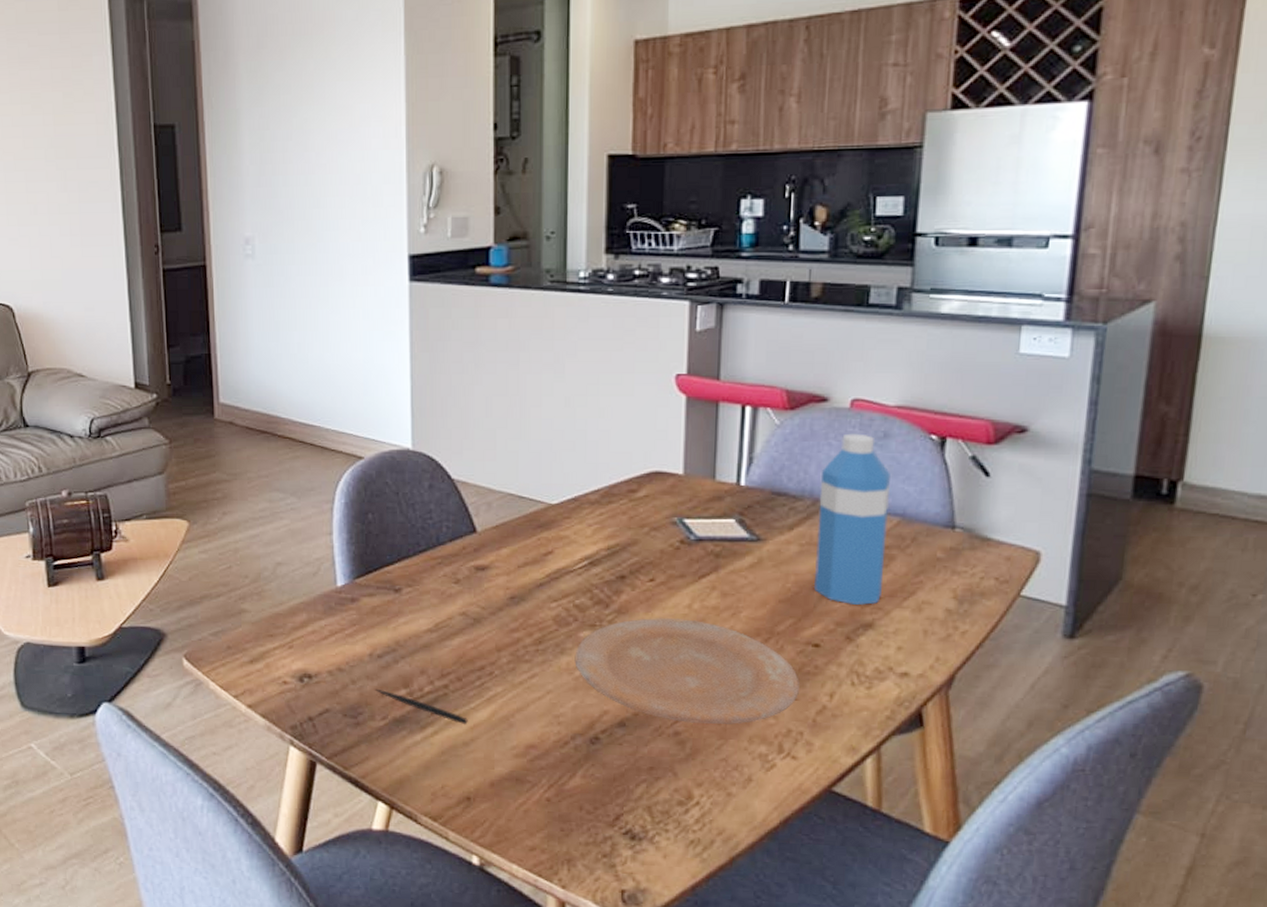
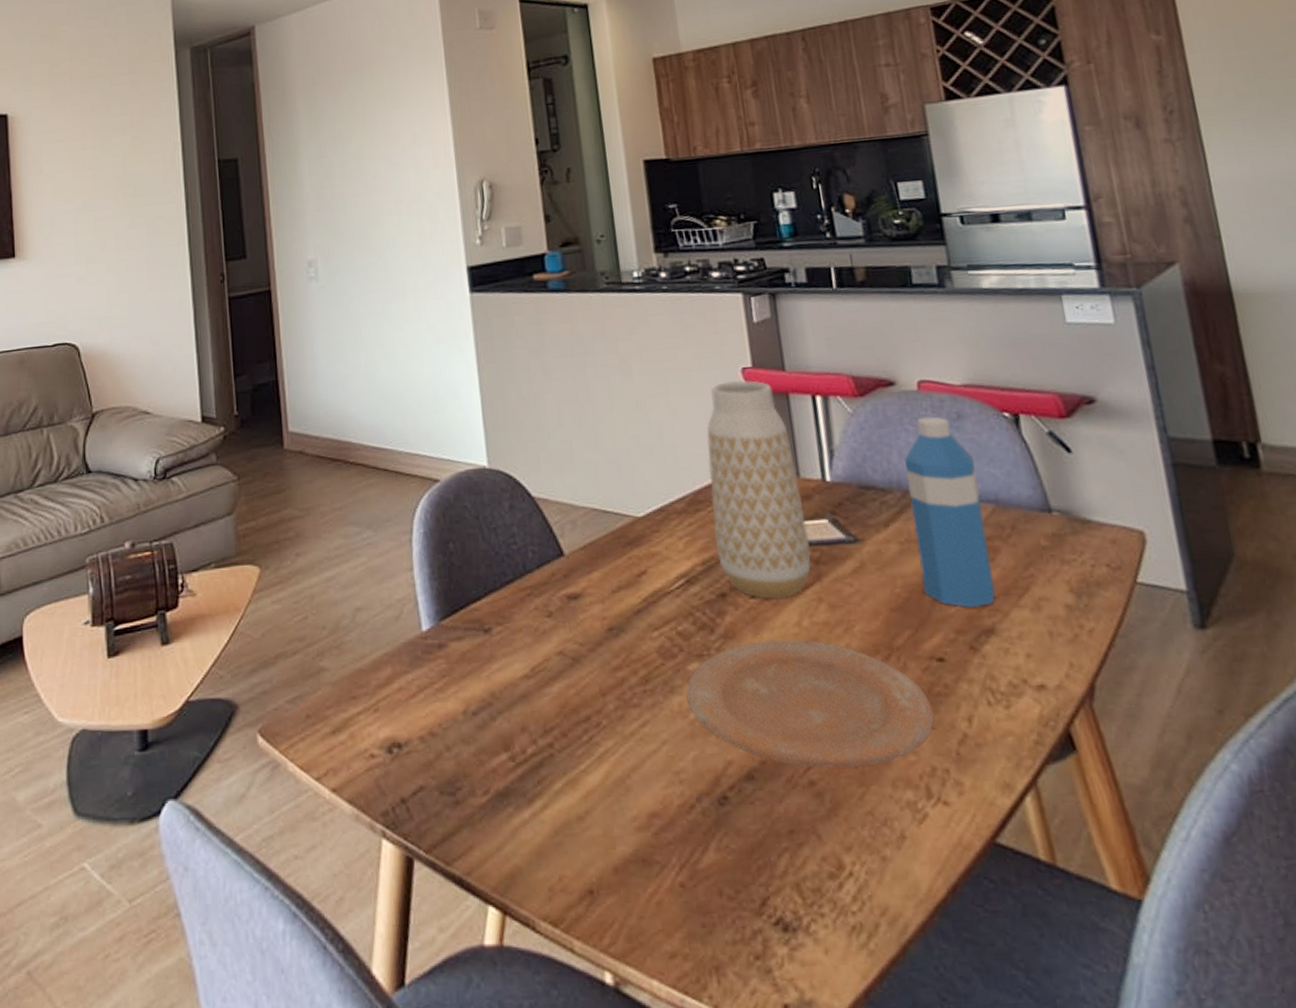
pen: present [375,688,468,725] -> none [473,755,580,794]
vase: none [622,385,714,584] -> present [707,380,812,600]

